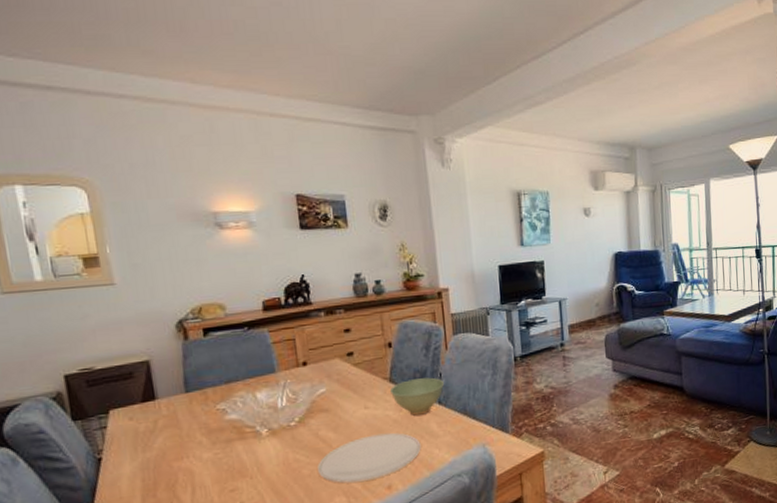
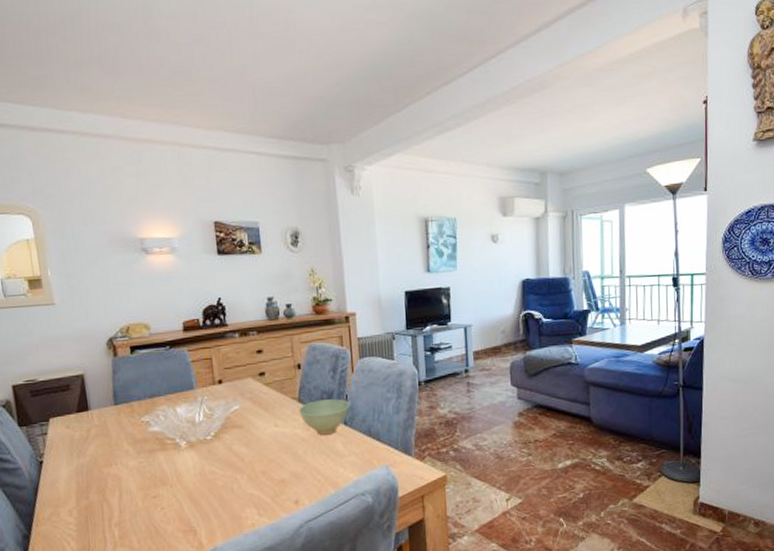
plate: present [317,432,421,484] -> none [231,450,327,497]

